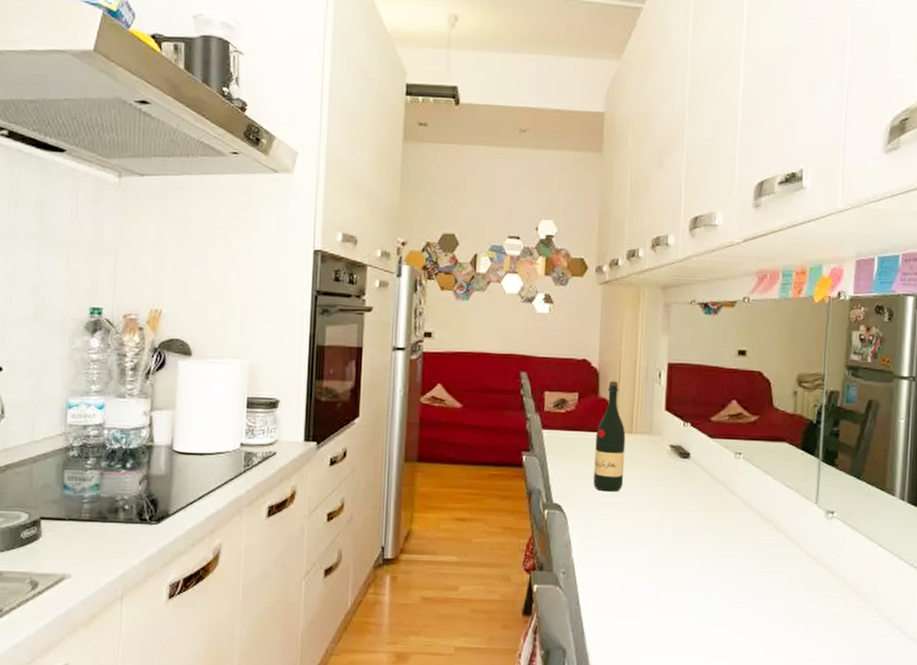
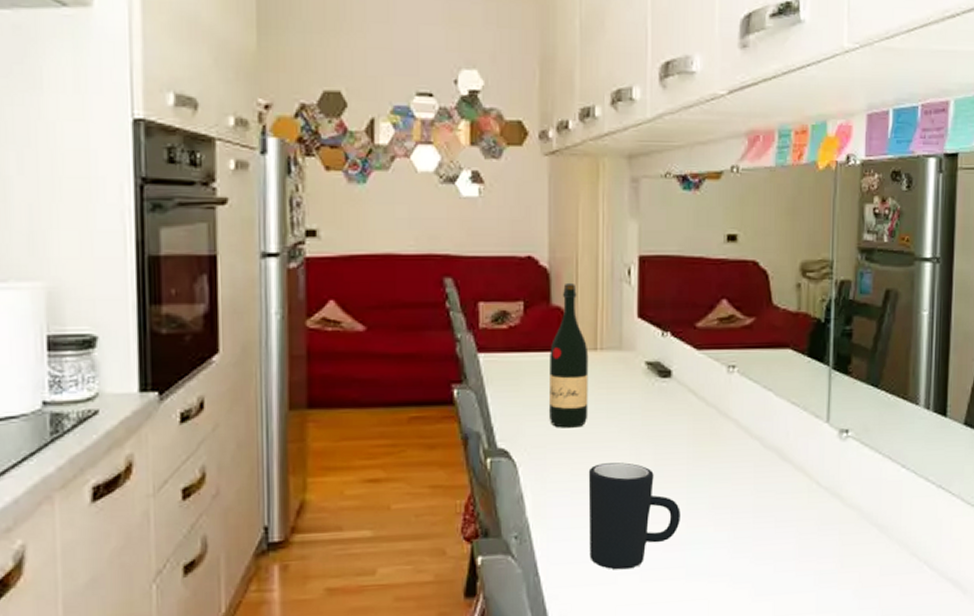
mug: none [619,521,693,607] -> present [588,462,680,570]

